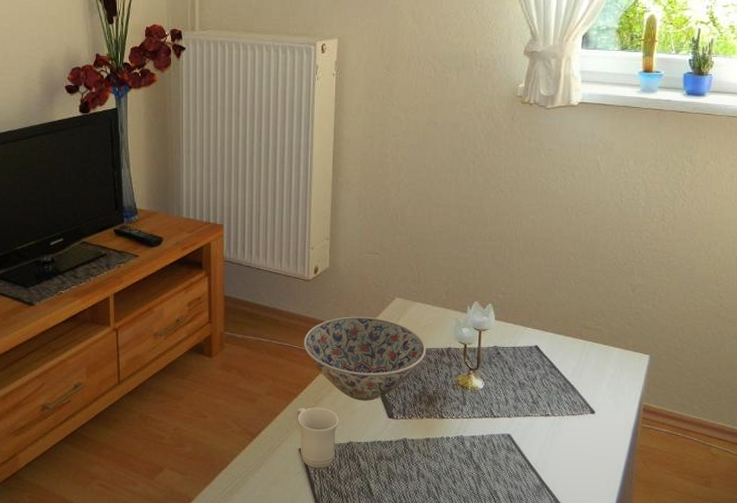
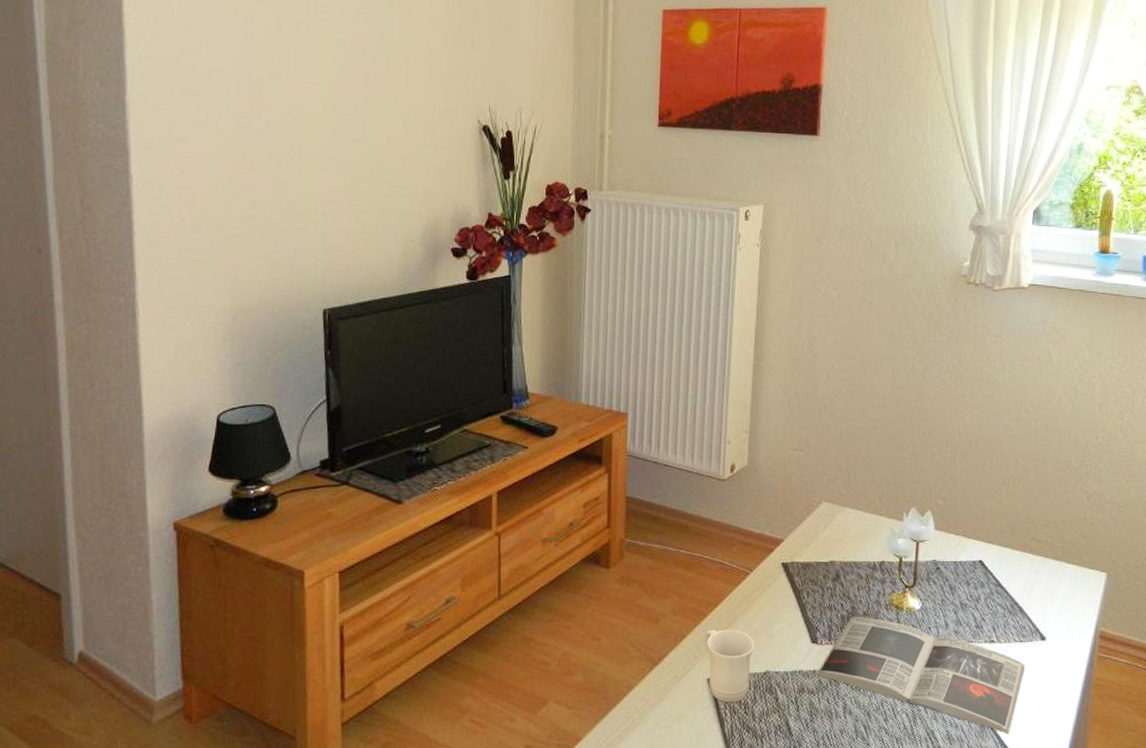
bowl: present [303,316,426,401] -> none [715,522,857,622]
magazine: none [393,394,577,493] -> present [817,616,1026,733]

